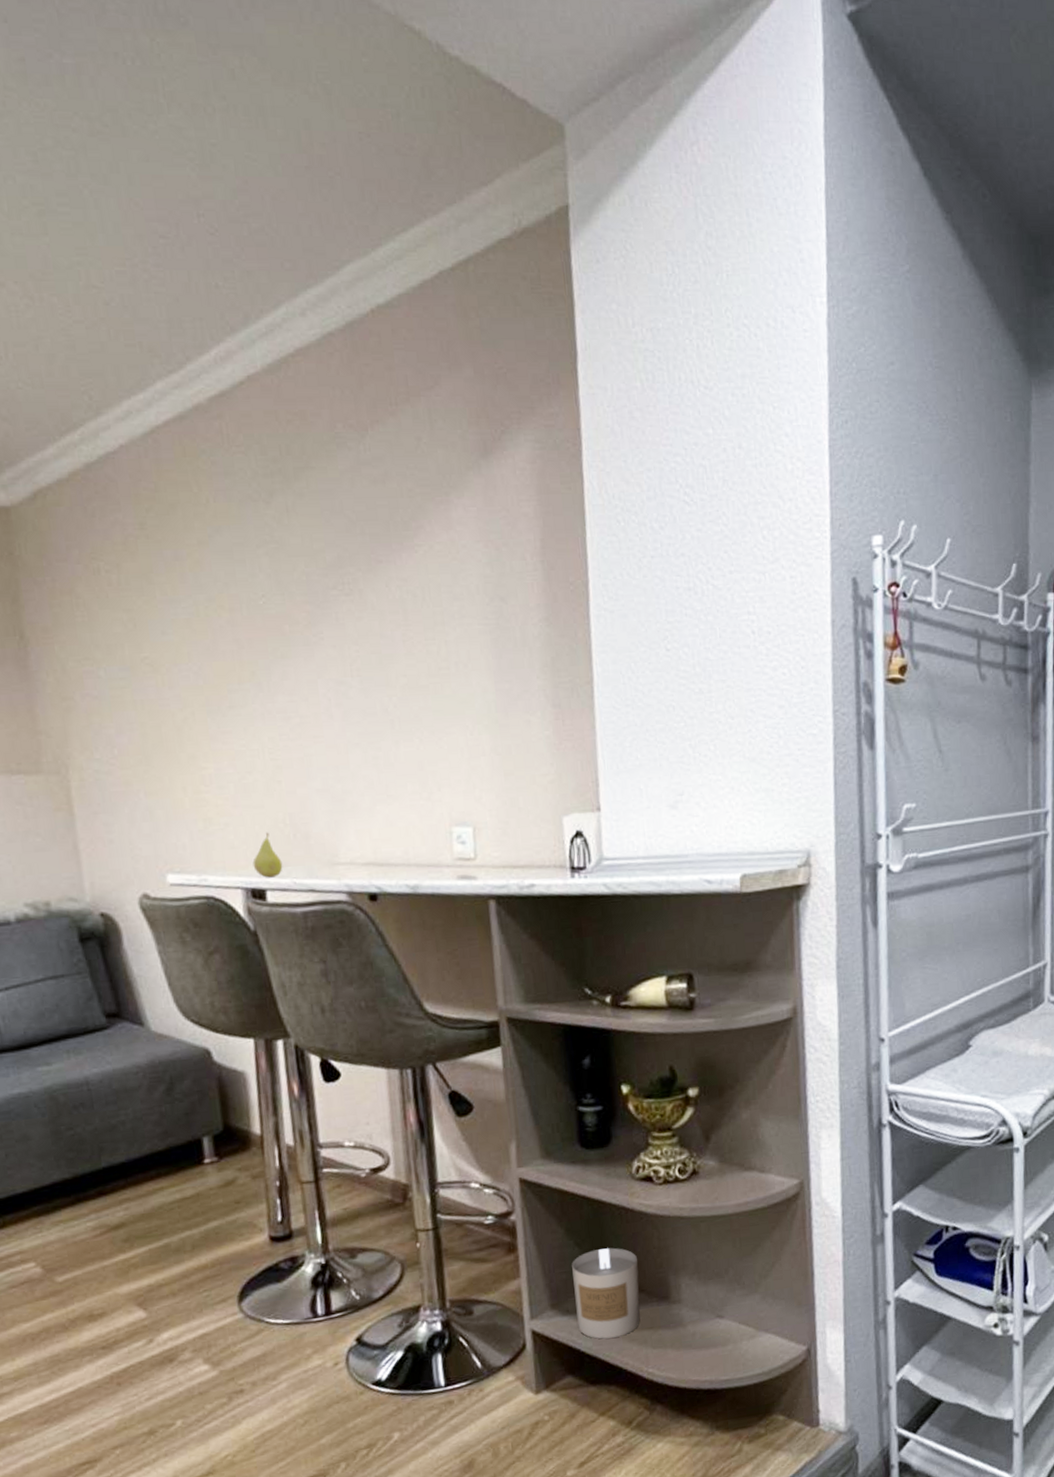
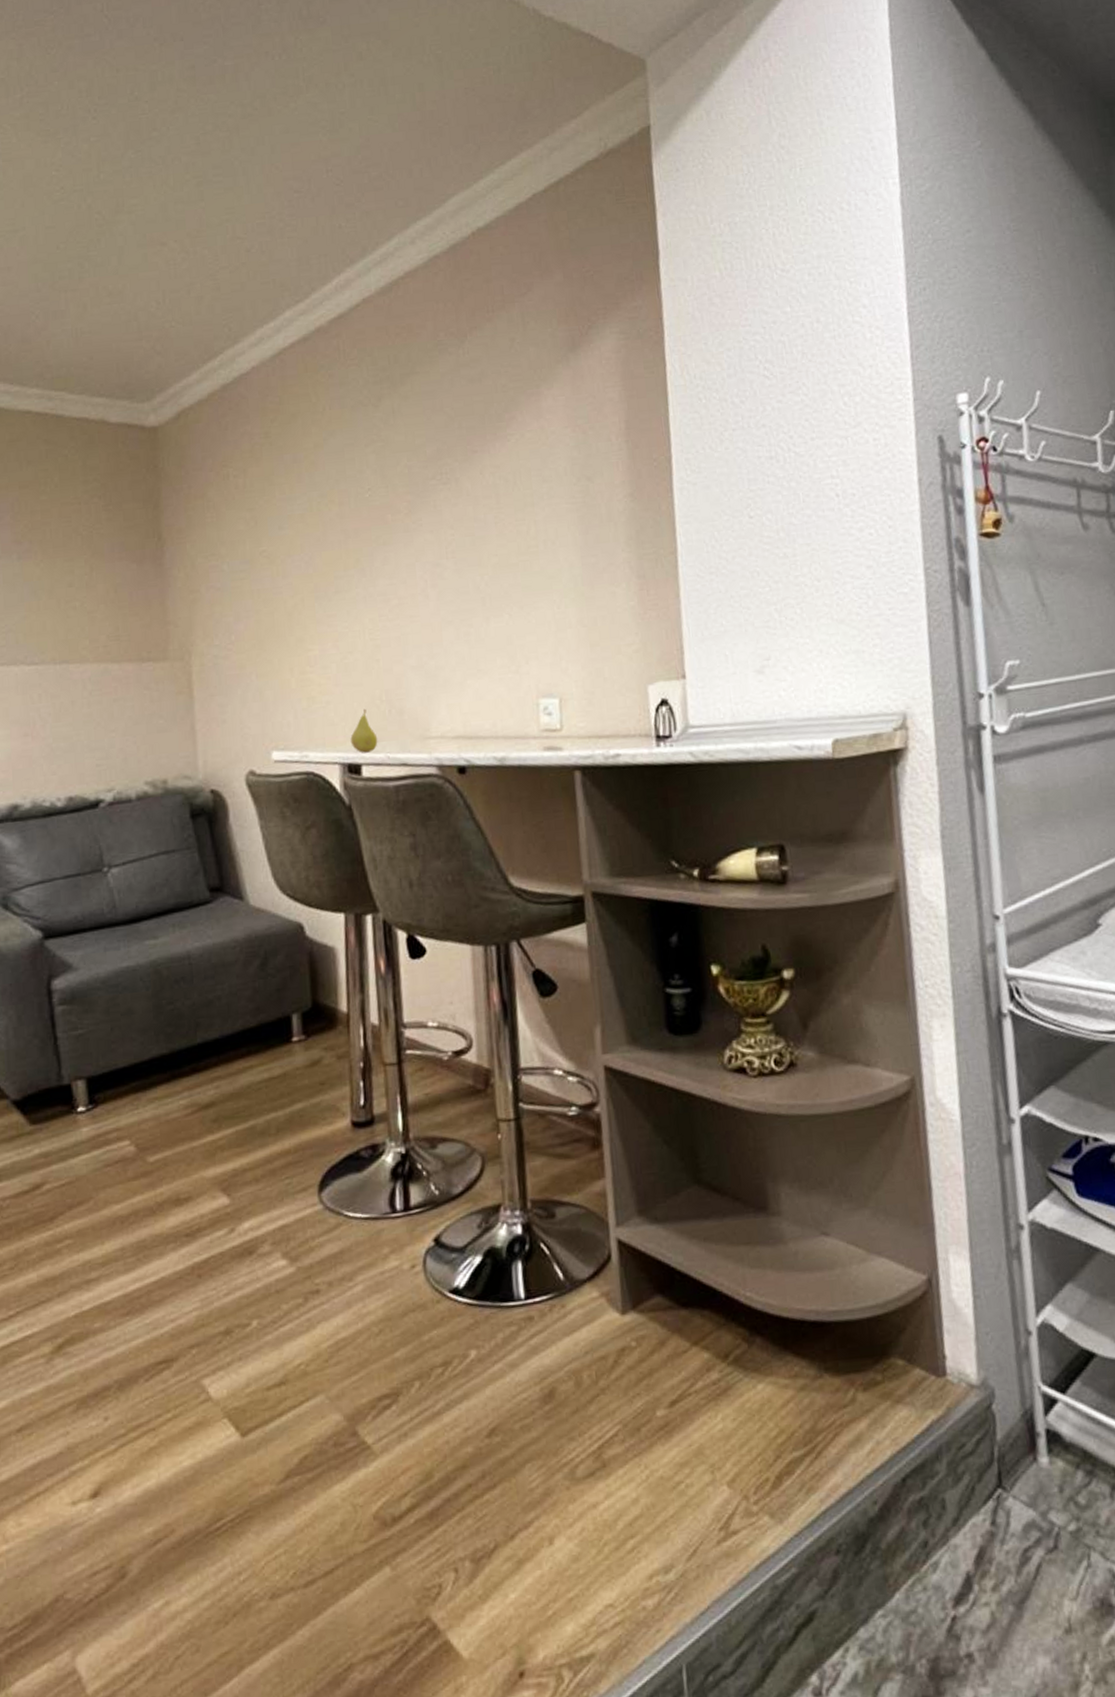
candle: present [572,1247,640,1339] -> none [660,1147,736,1254]

